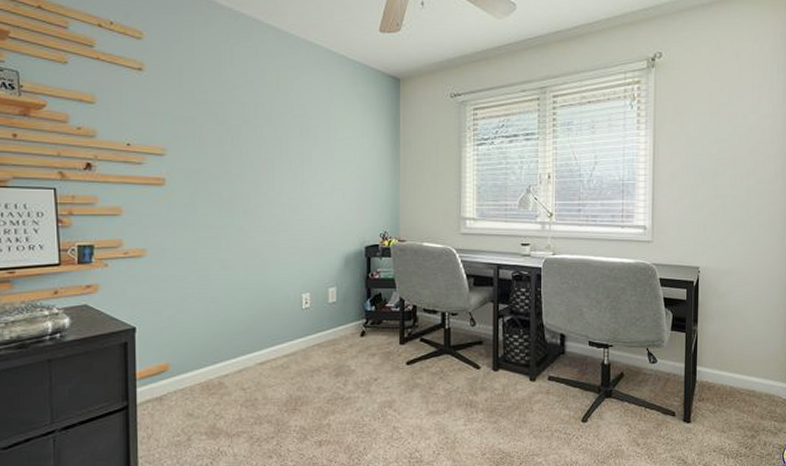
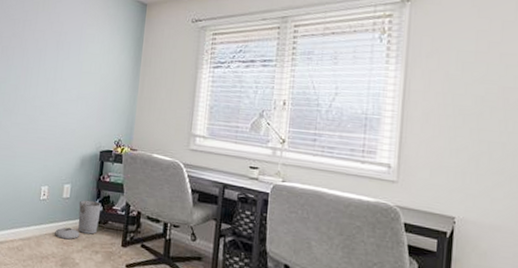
trash can: none [324,301,373,347] -> present [55,200,102,240]

